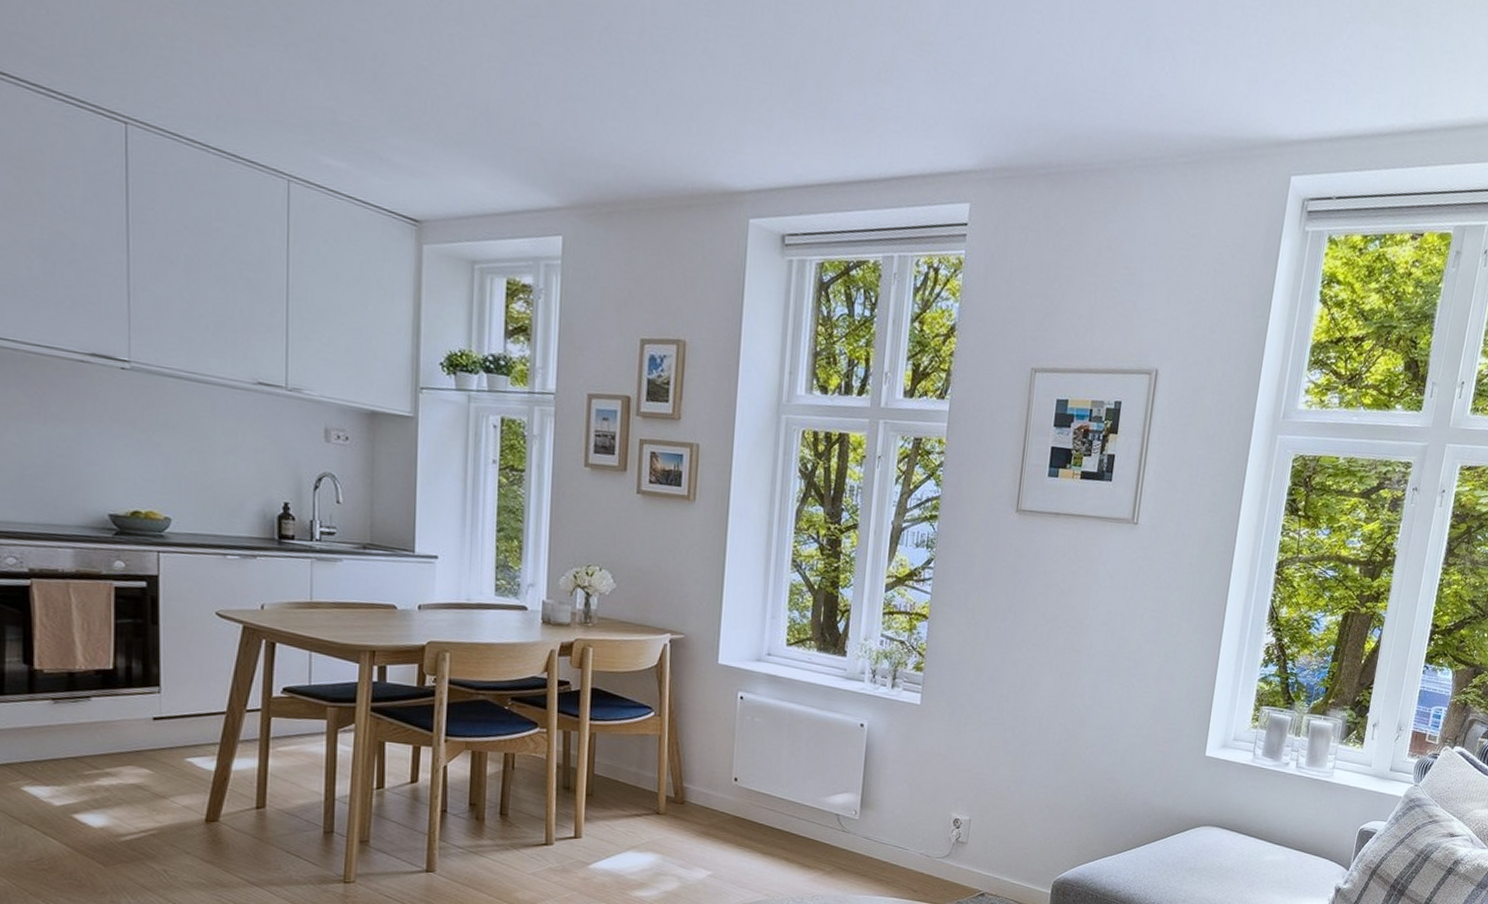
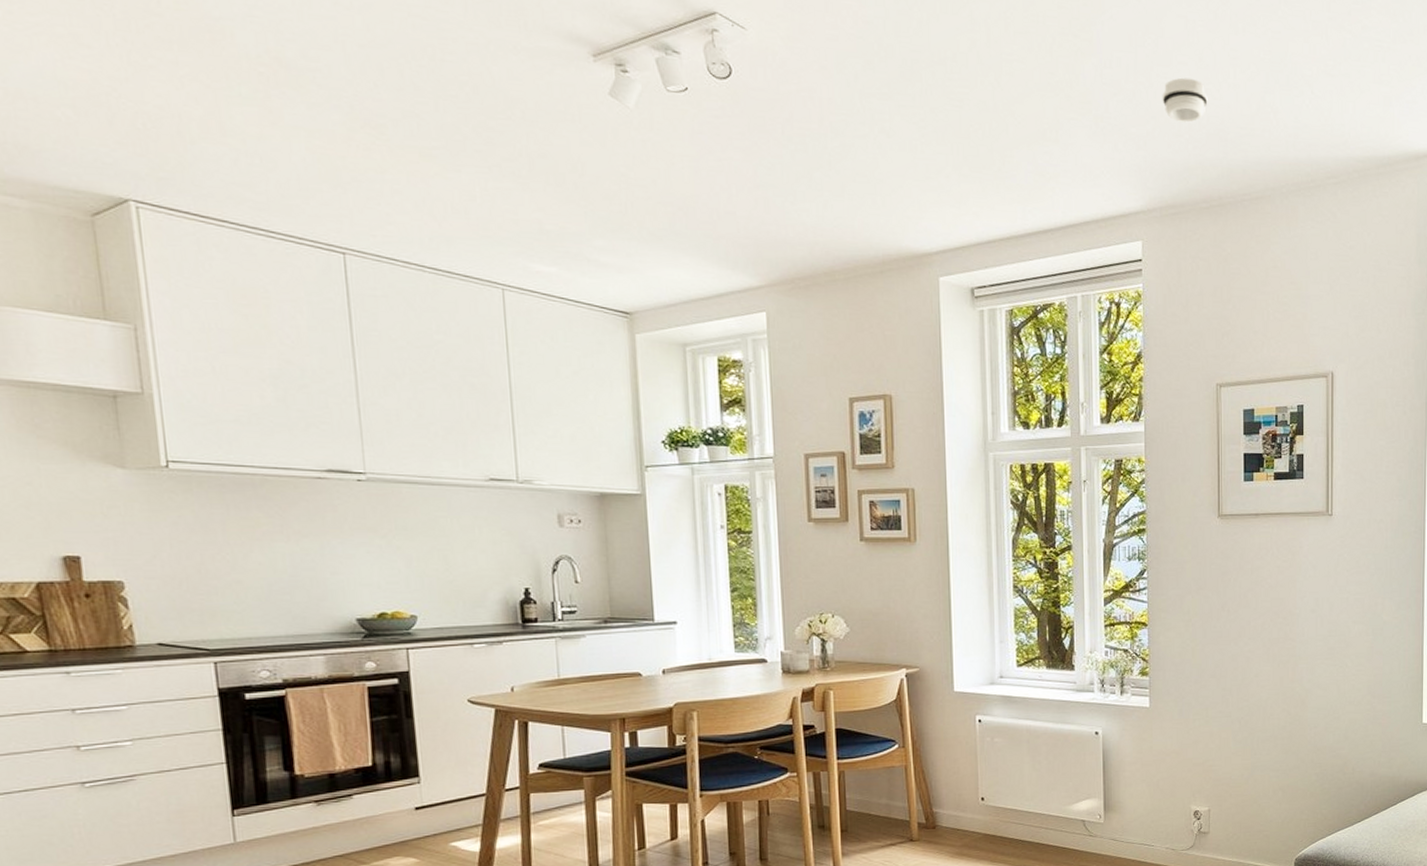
smoke detector: none [1009,27,1060,78] -> present [1162,77,1208,123]

